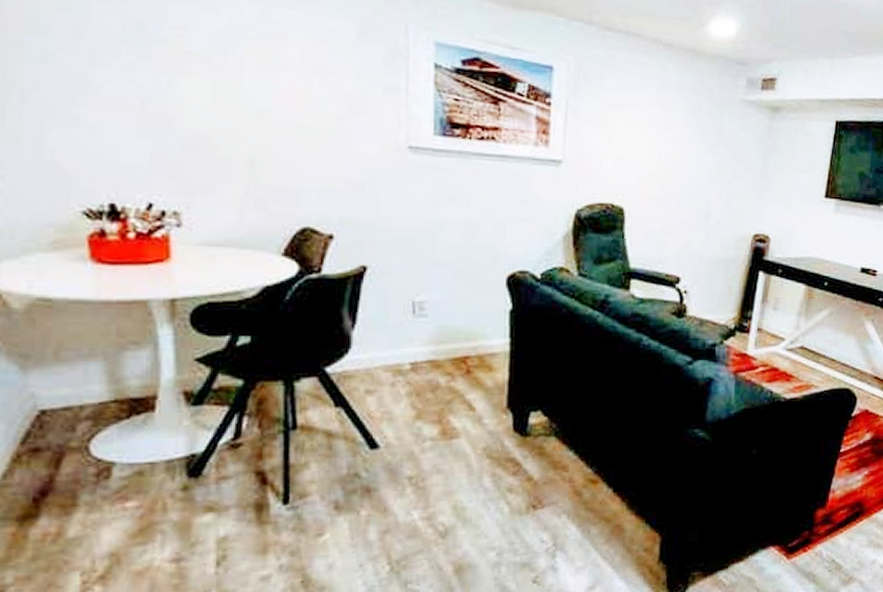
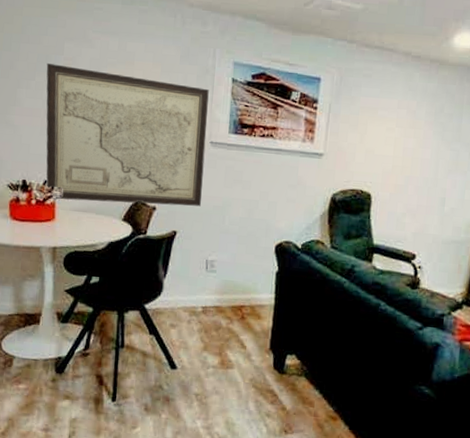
wall art: none [139,32,403,232] -> present [46,62,209,206]

